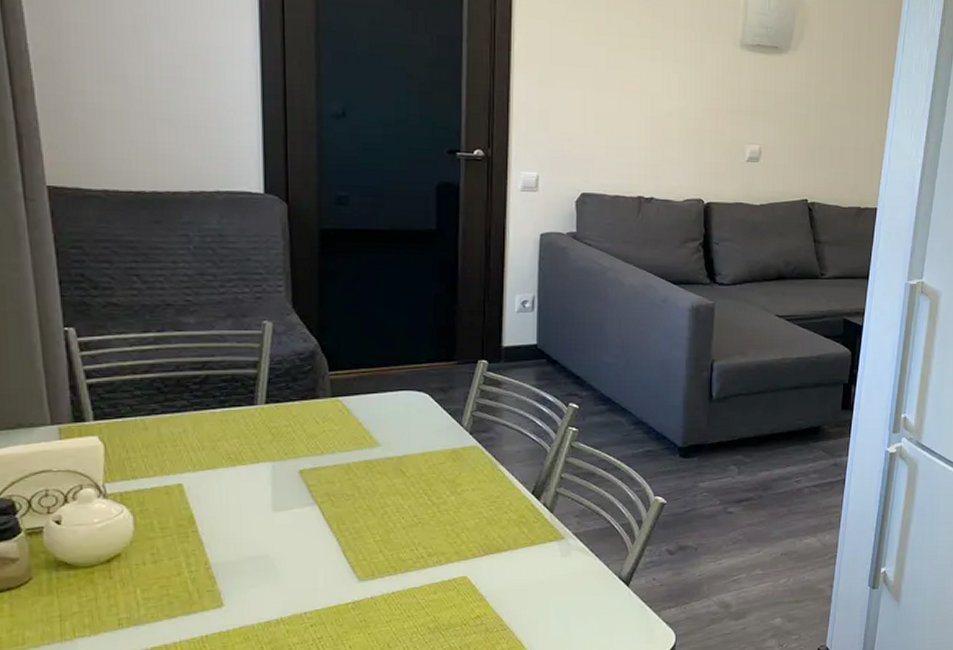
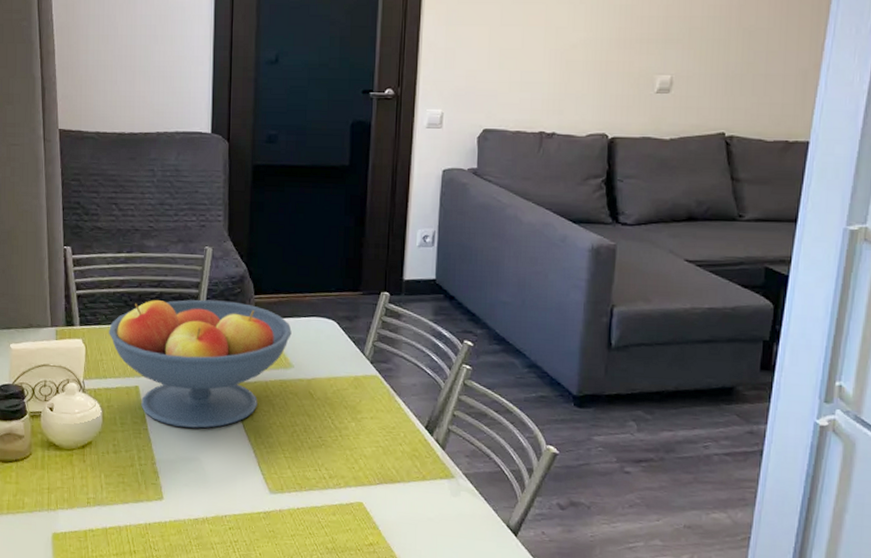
fruit bowl: none [136,380,377,524] -> present [109,299,292,429]

